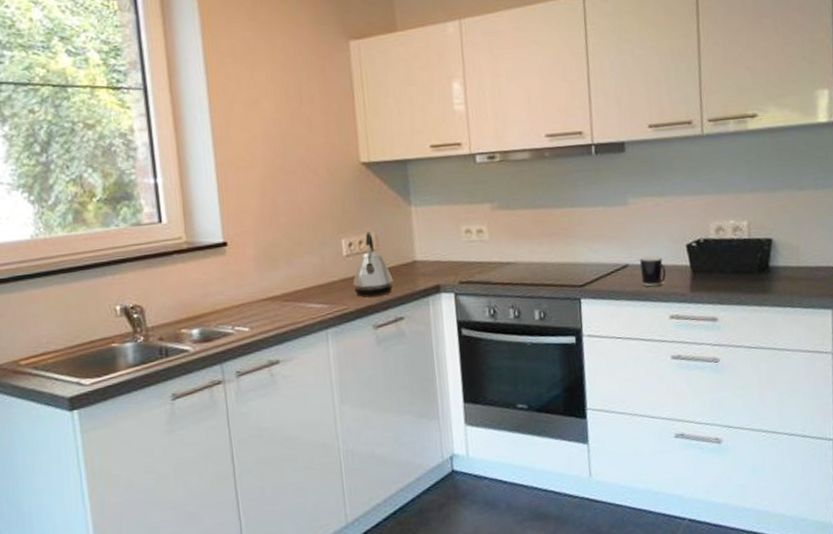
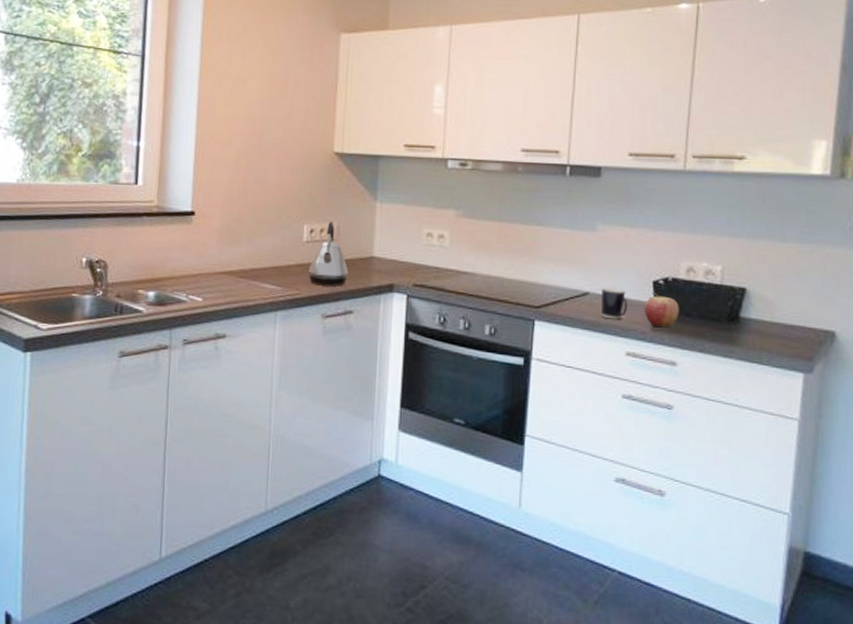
fruit: none [681,255,714,288] -> present [645,293,679,328]

